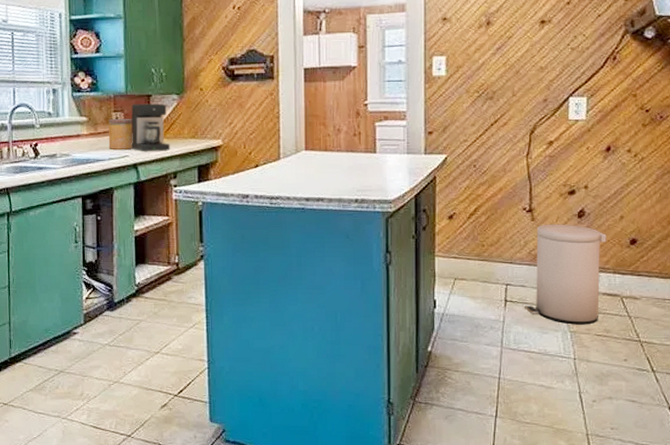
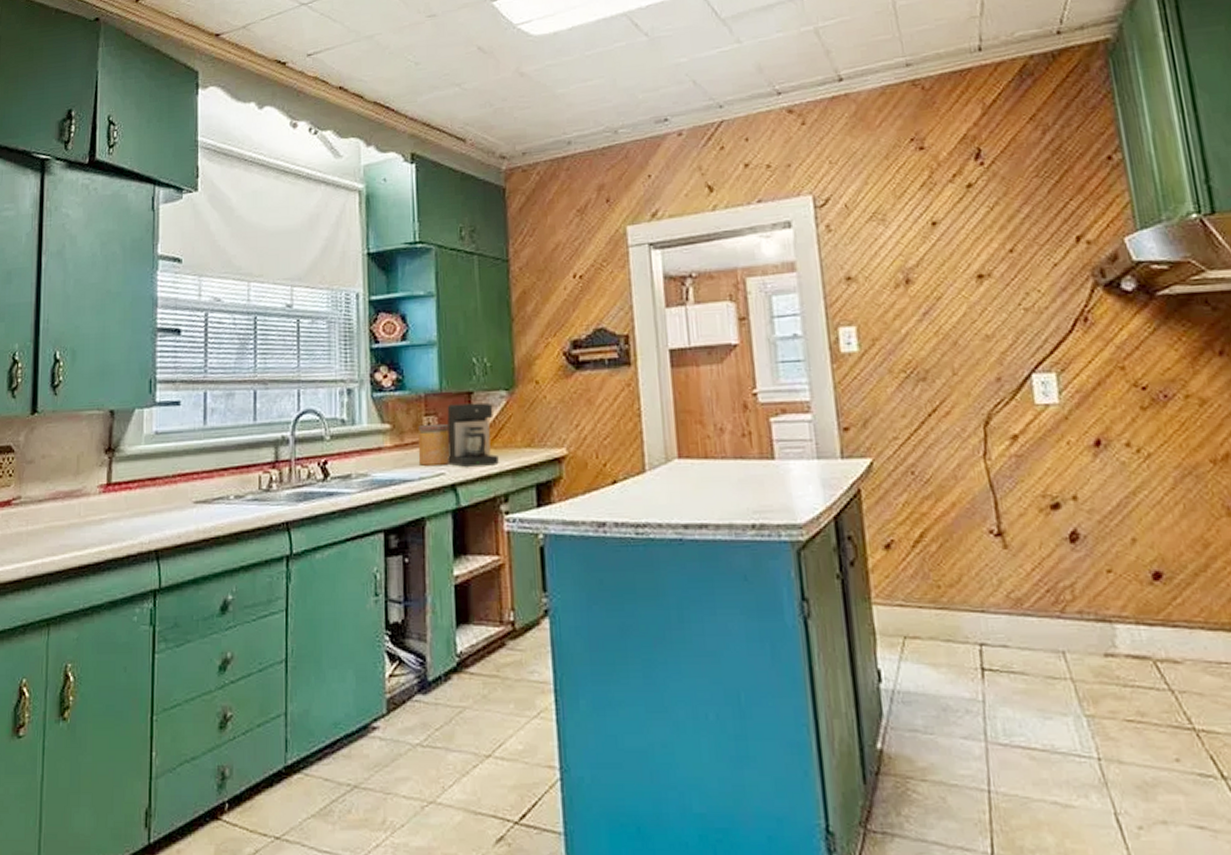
pedal bin: present [524,224,607,325] -> none [1010,552,1125,705]

